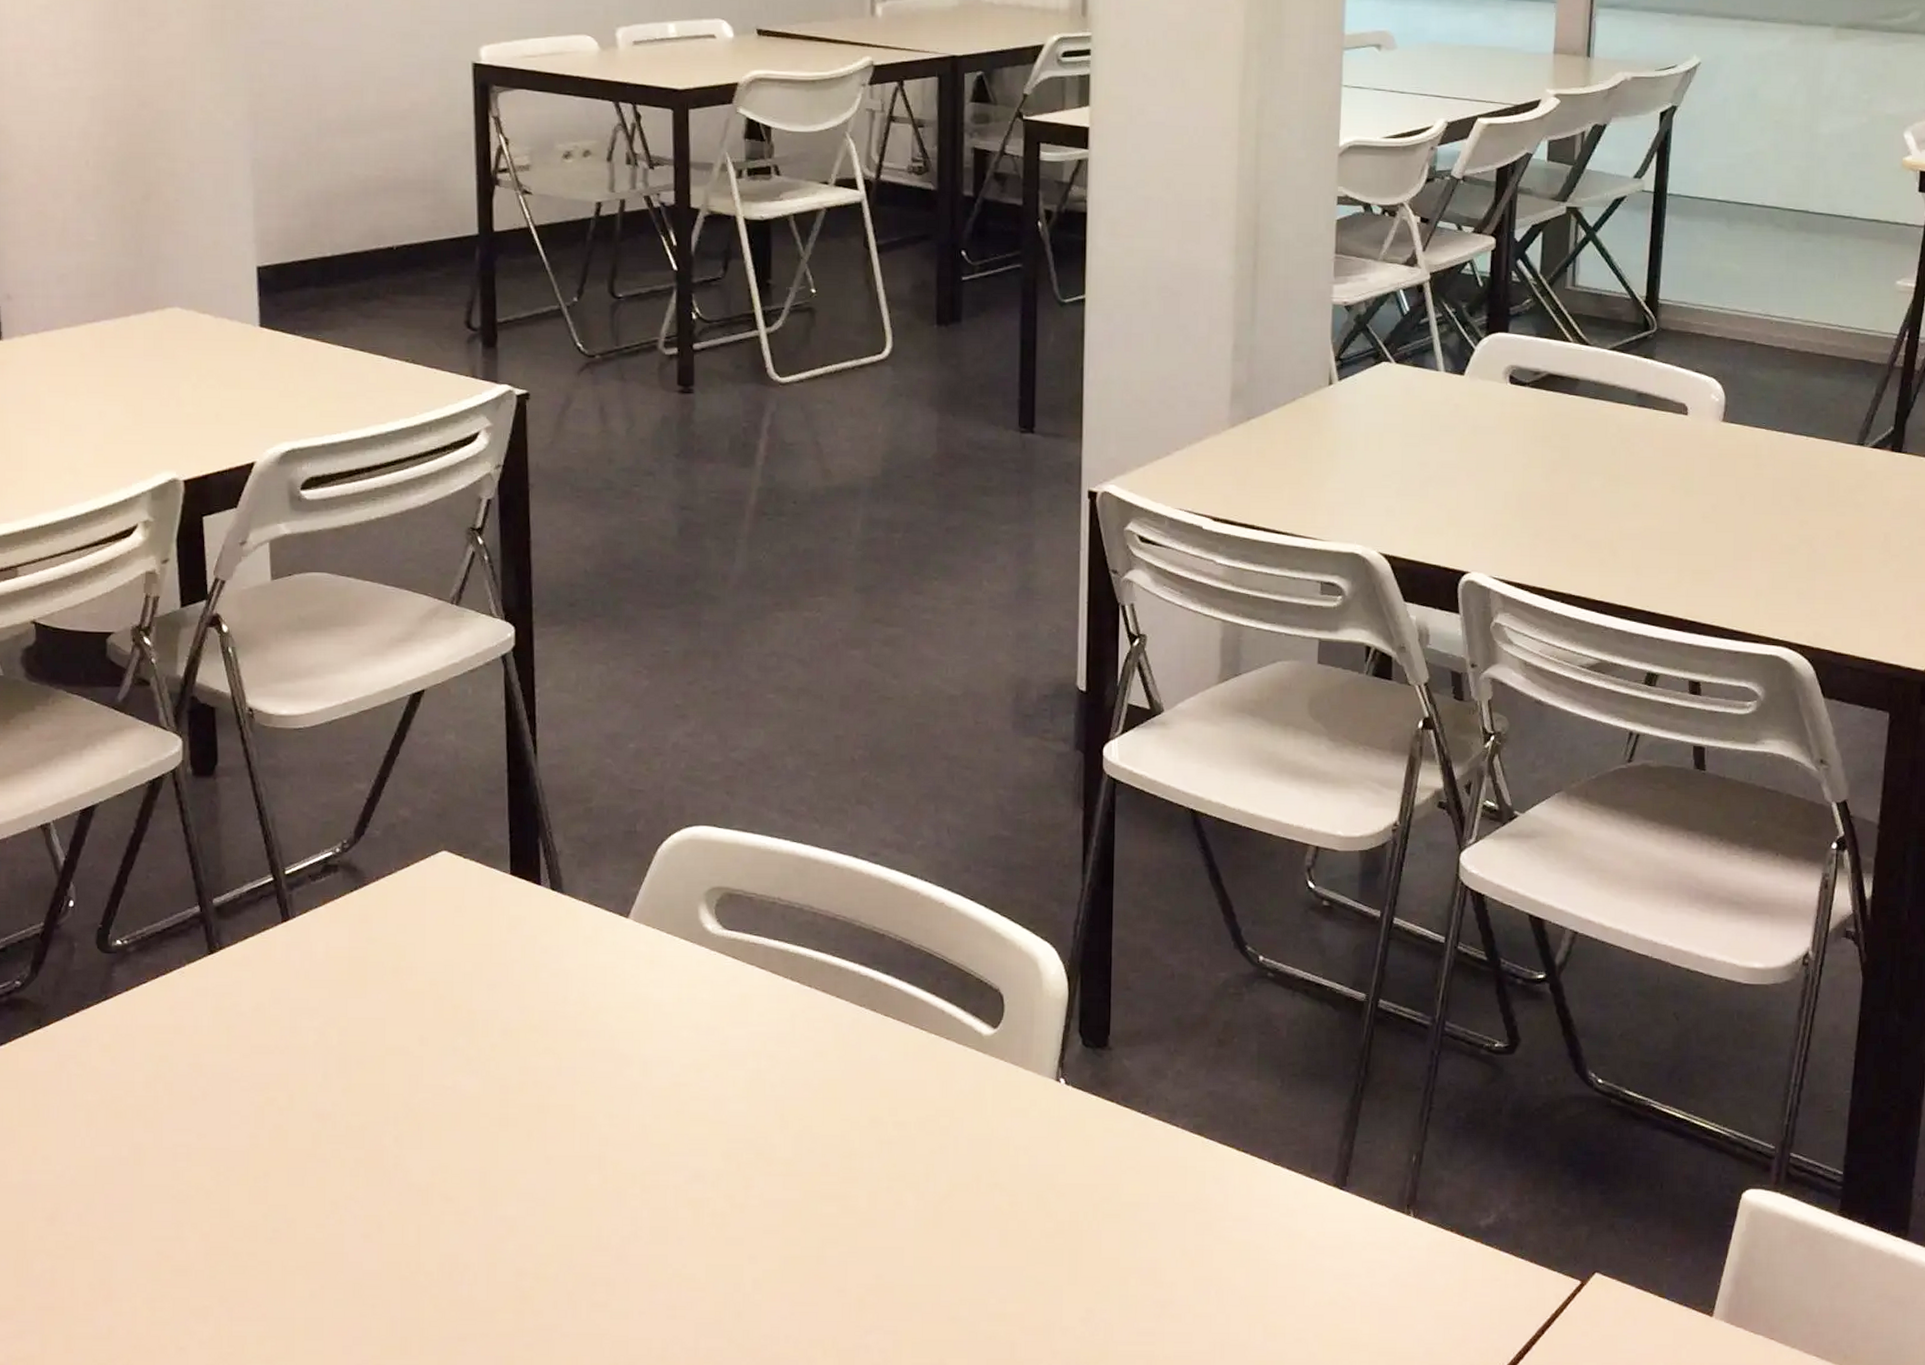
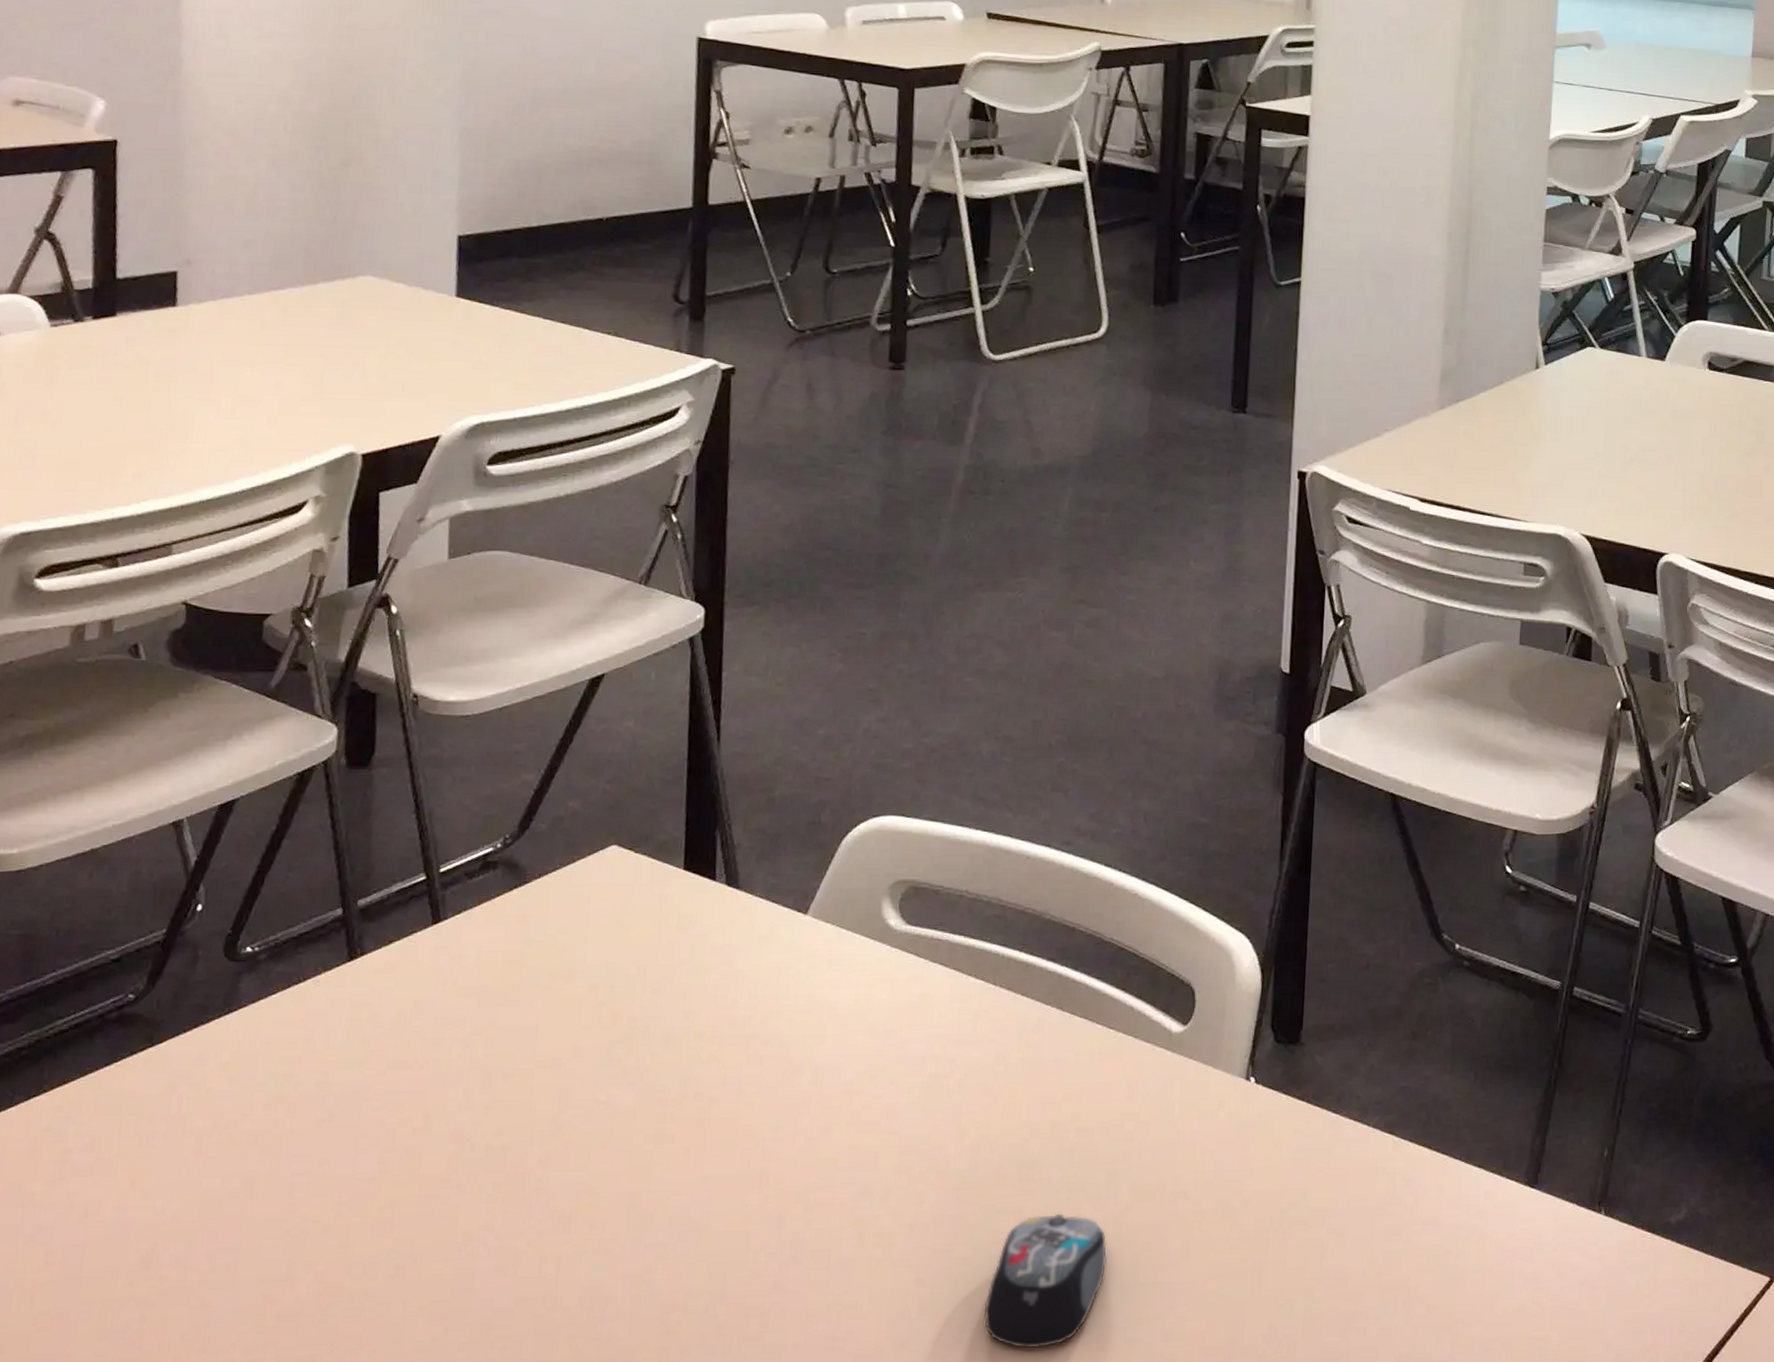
computer mouse: none [814,1200,928,1323] -> present [983,1213,1107,1349]

